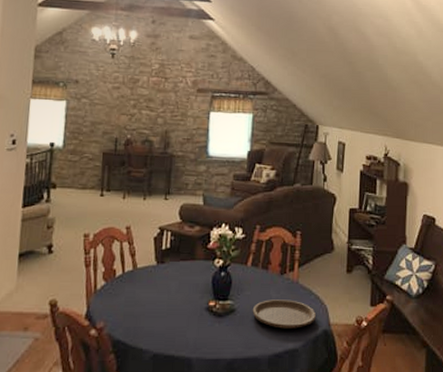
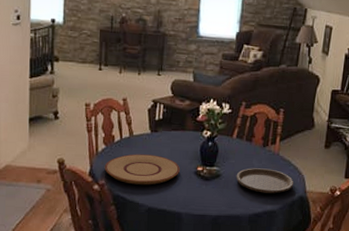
plate: none [103,290,189,327] -> present [104,154,180,185]

